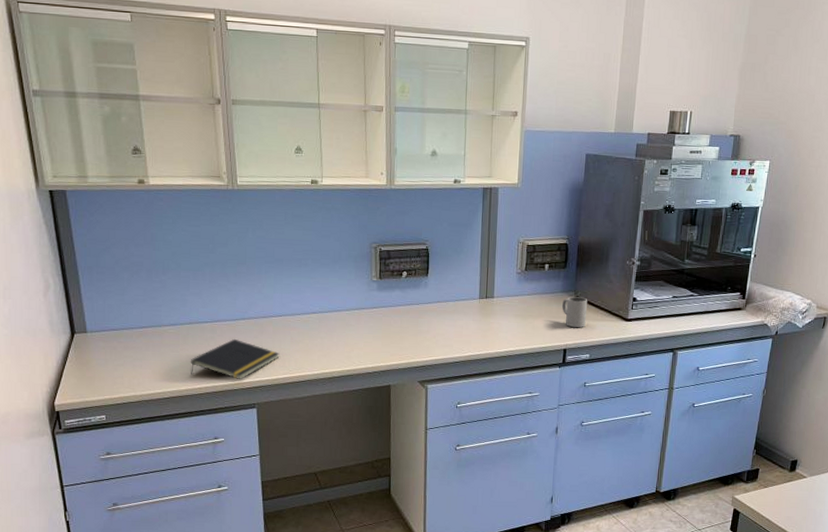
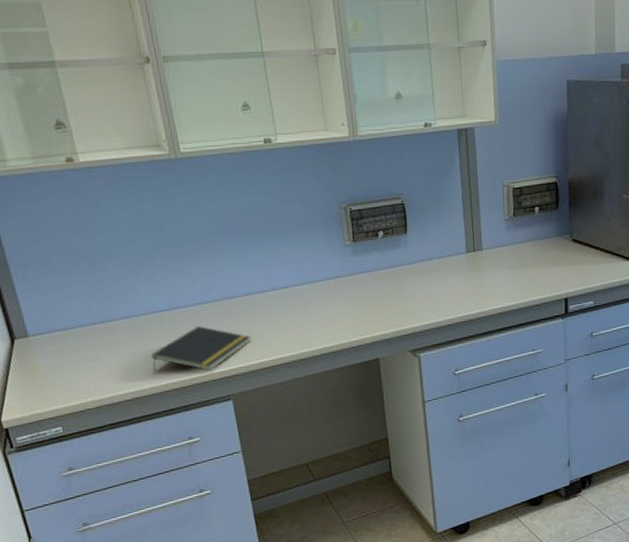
mug: present [561,297,588,328] -> none [557,239,586,274]

